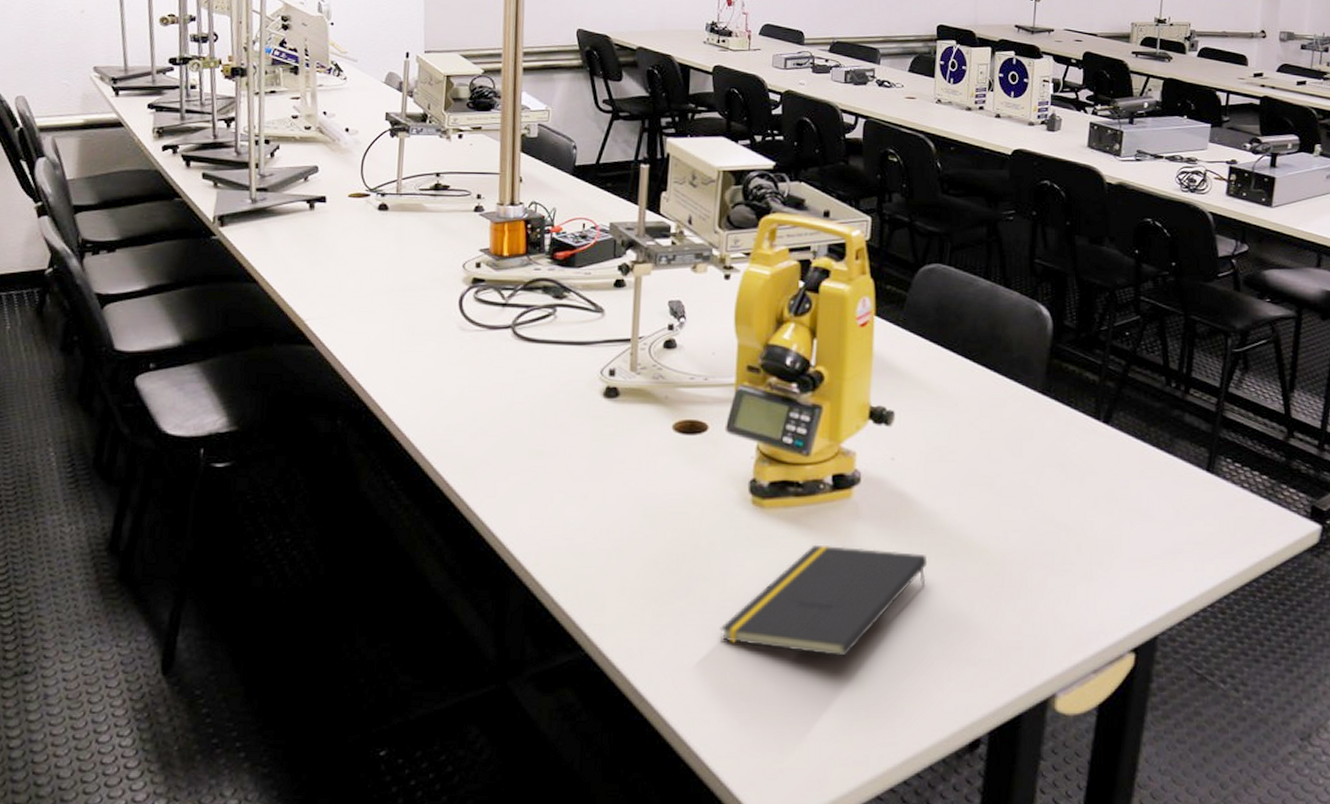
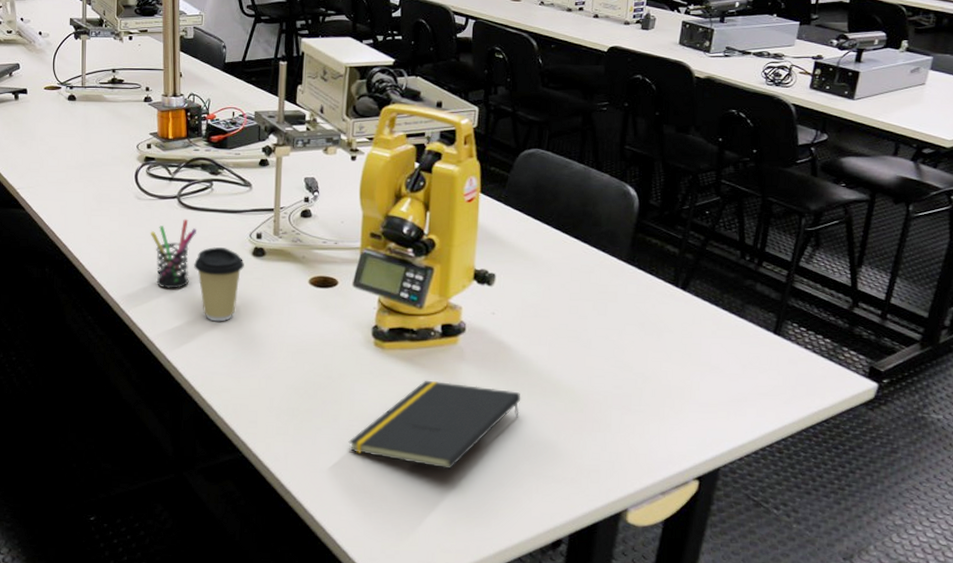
pen holder: none [475,353,536,442] -> present [150,219,197,289]
coffee cup: none [529,388,593,482] -> present [193,247,244,322]

